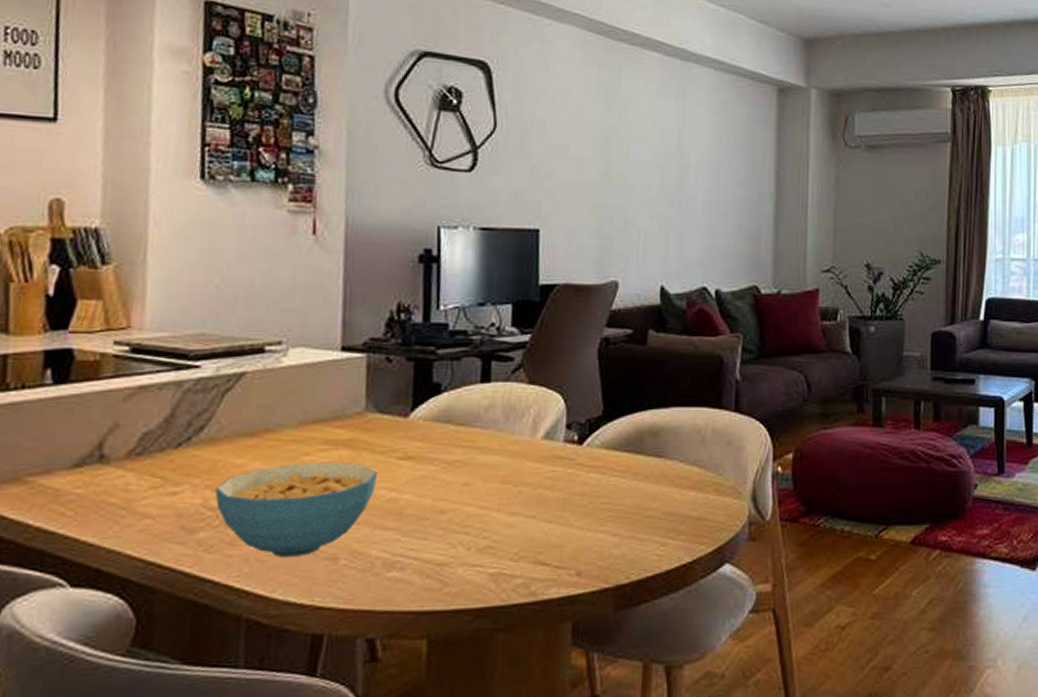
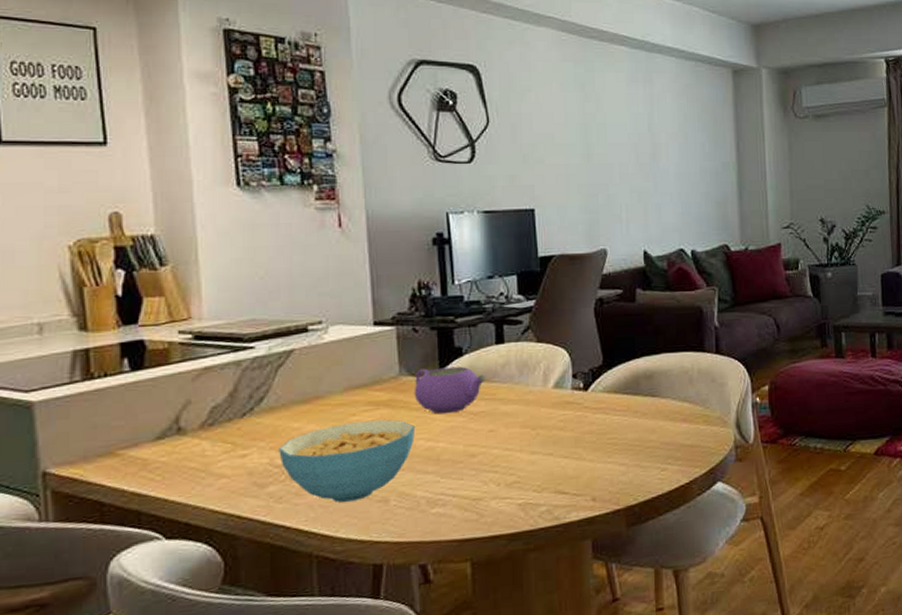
teapot: none [380,405,465,461] -> present [414,366,486,414]

